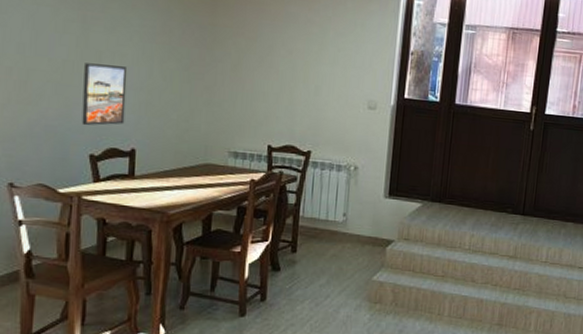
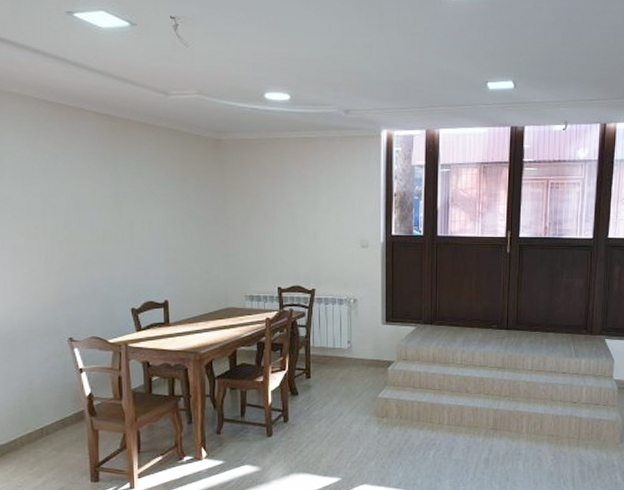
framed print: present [81,63,127,126] -> none [120,231,157,285]

